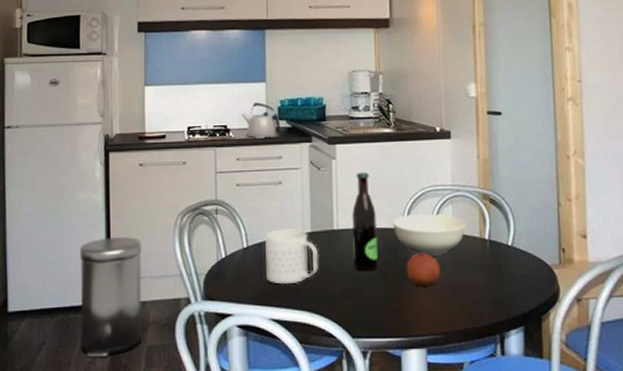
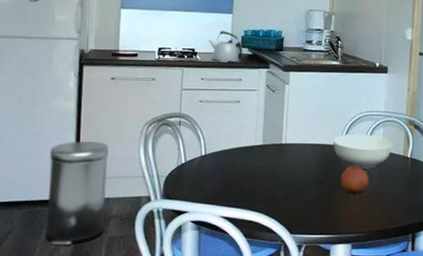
mug: present [265,229,319,285] -> none [220,141,268,188]
bottle: present [352,172,378,271] -> none [297,96,319,180]

